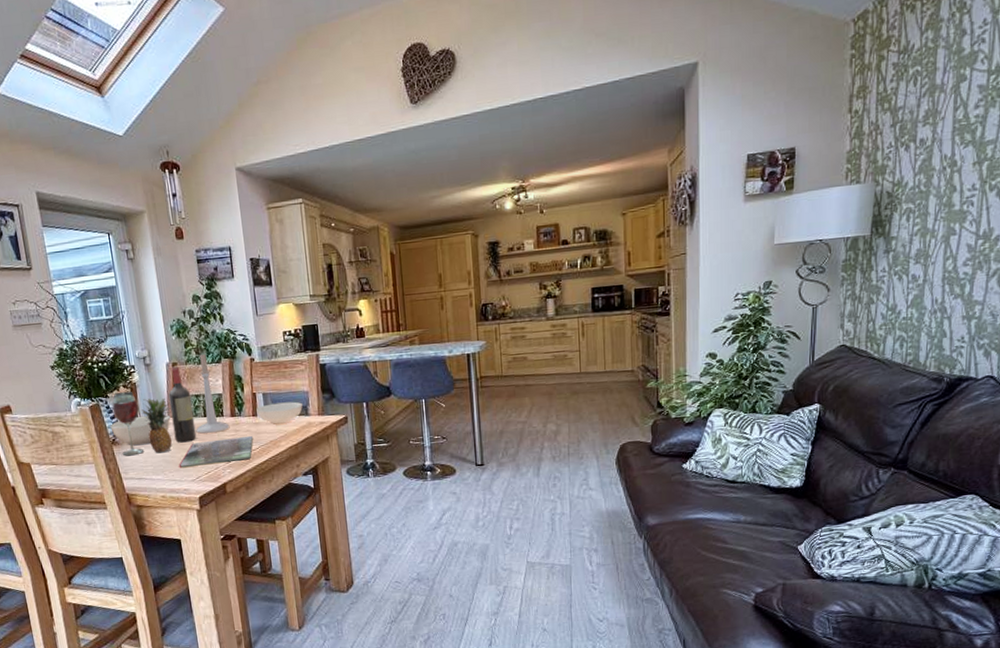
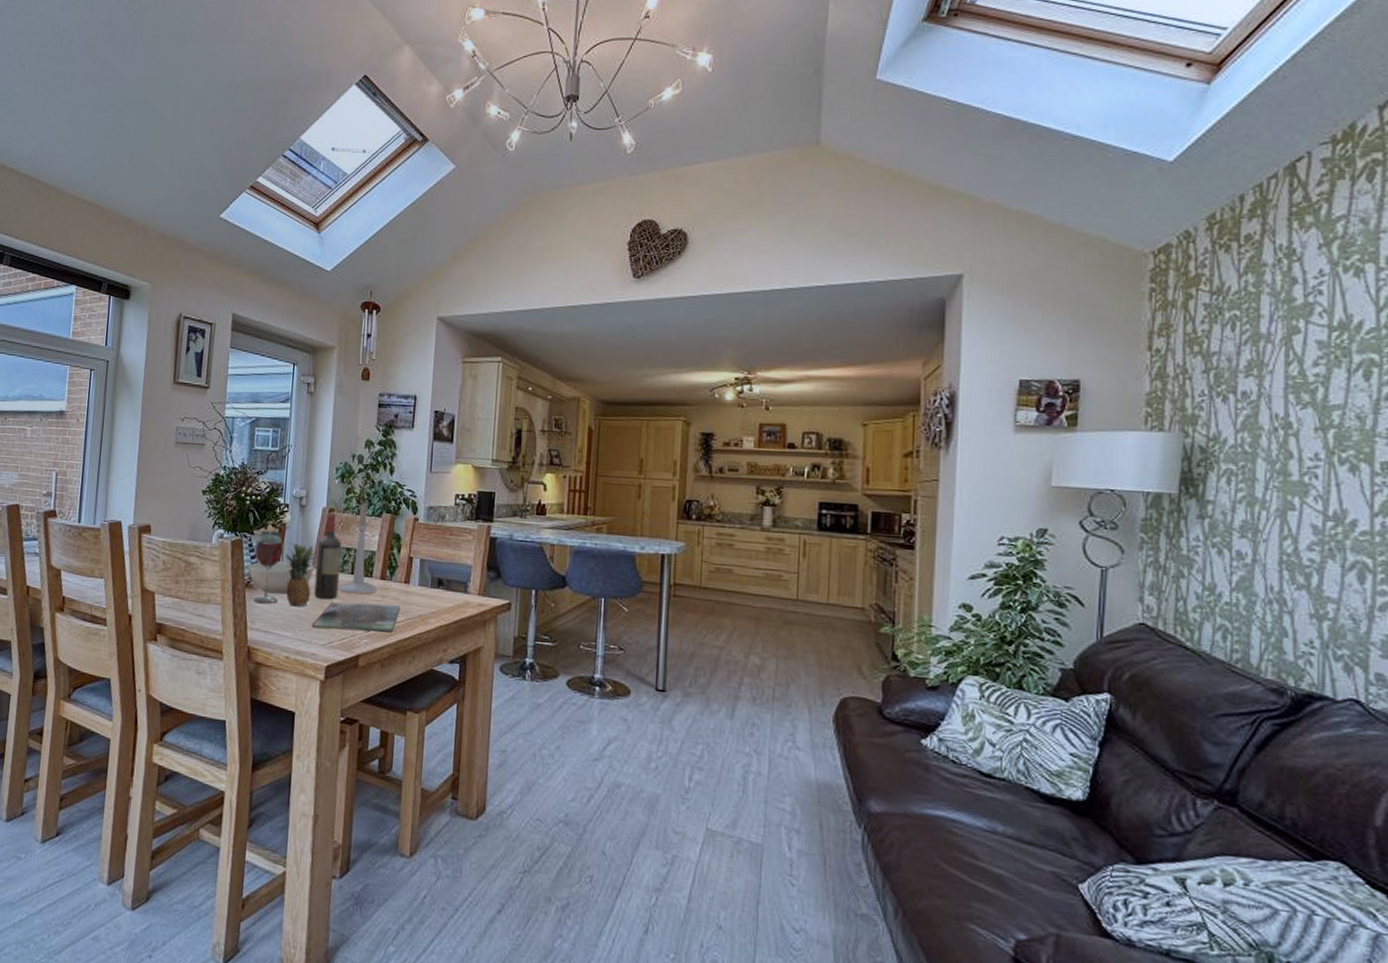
bowl: present [256,401,304,424] -> none [410,572,464,598]

